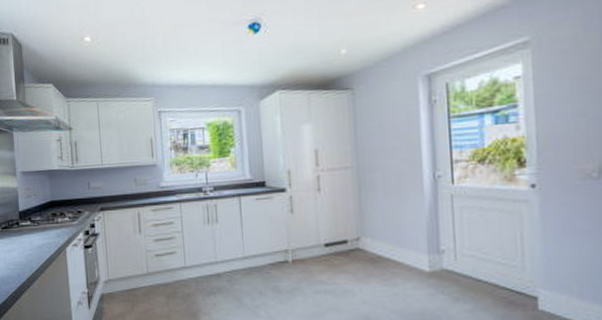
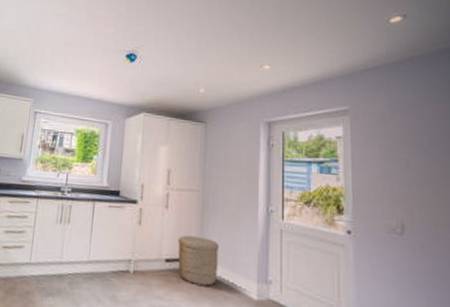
basket: none [335,216,383,265] -> present [177,235,220,286]

